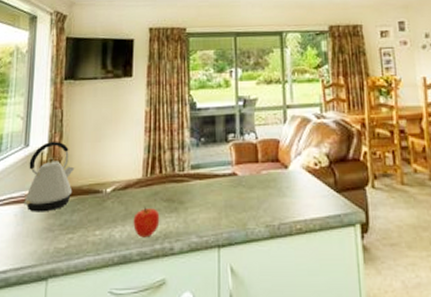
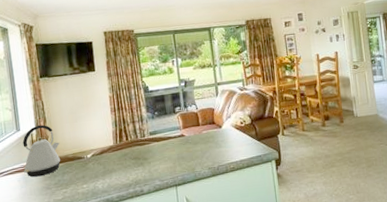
fruit: present [133,207,160,238] -> none [110,165,131,186]

